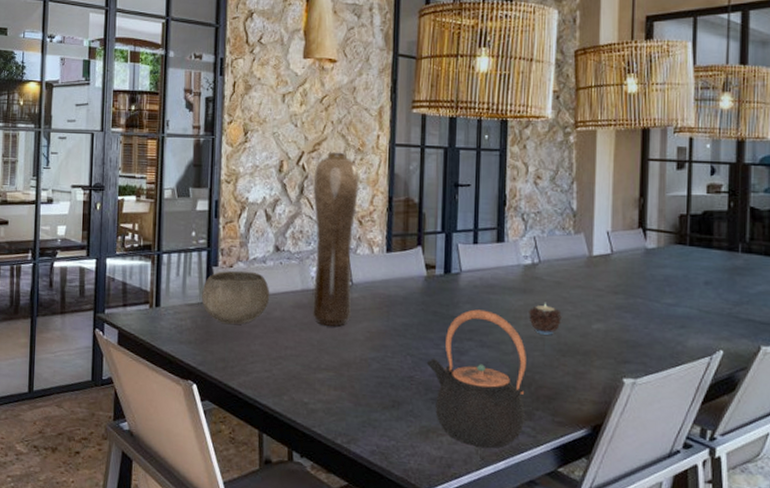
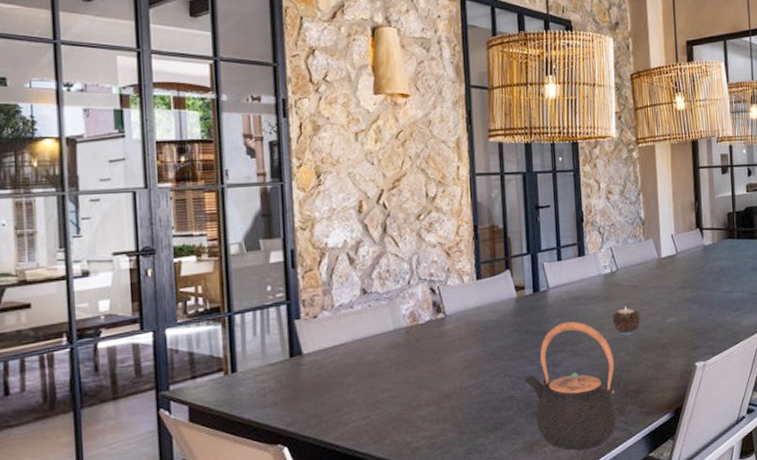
bowl: present [202,270,270,325] -> none [284,318,361,378]
vase: present [313,152,359,326] -> none [396,186,446,362]

